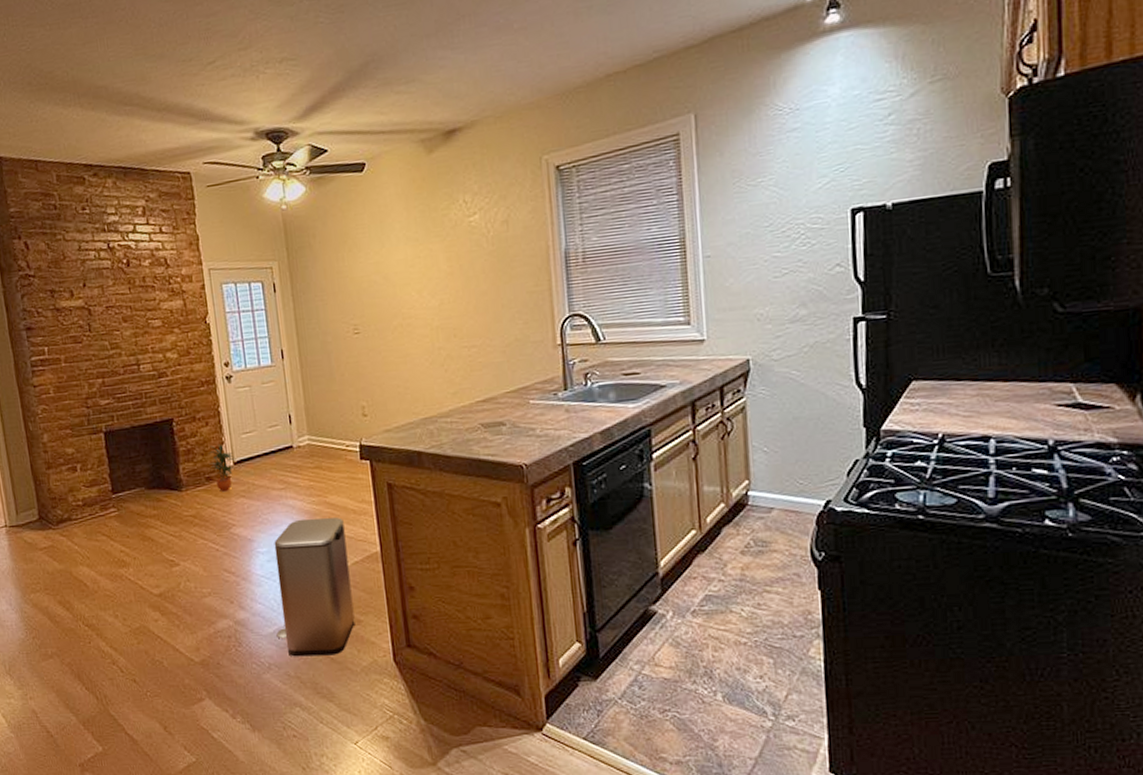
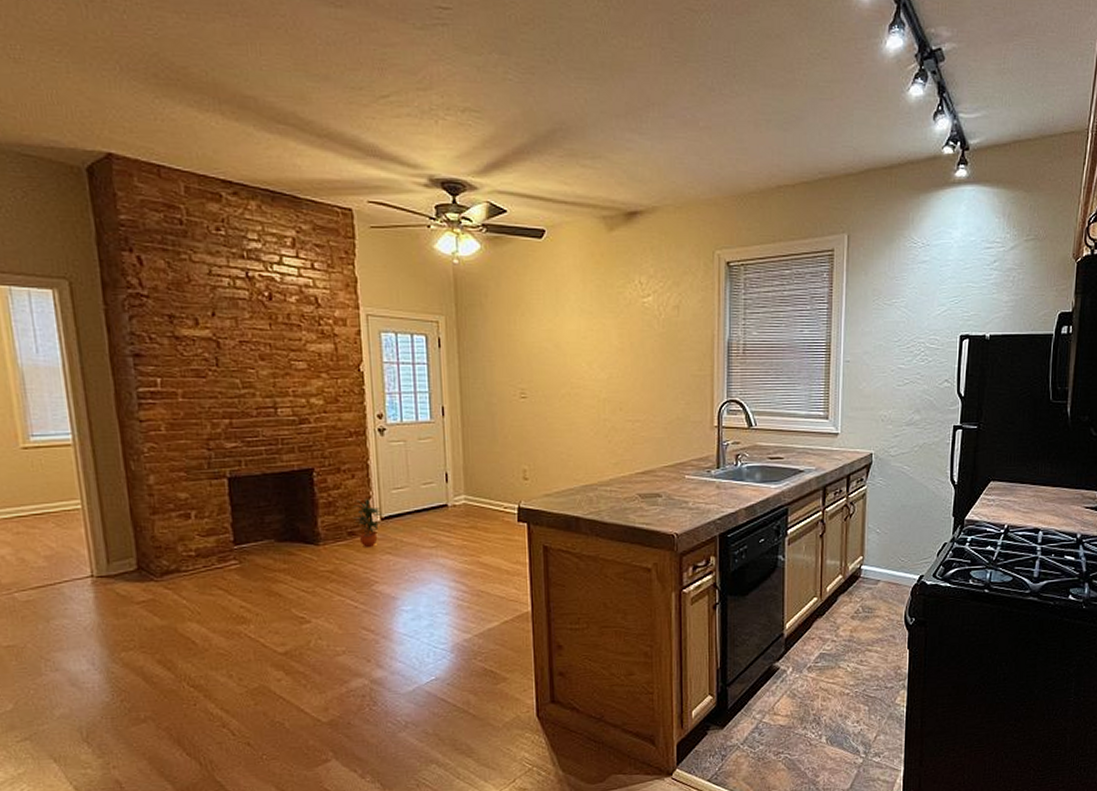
pedal bin: present [274,517,355,657] -> none [416,577,500,715]

